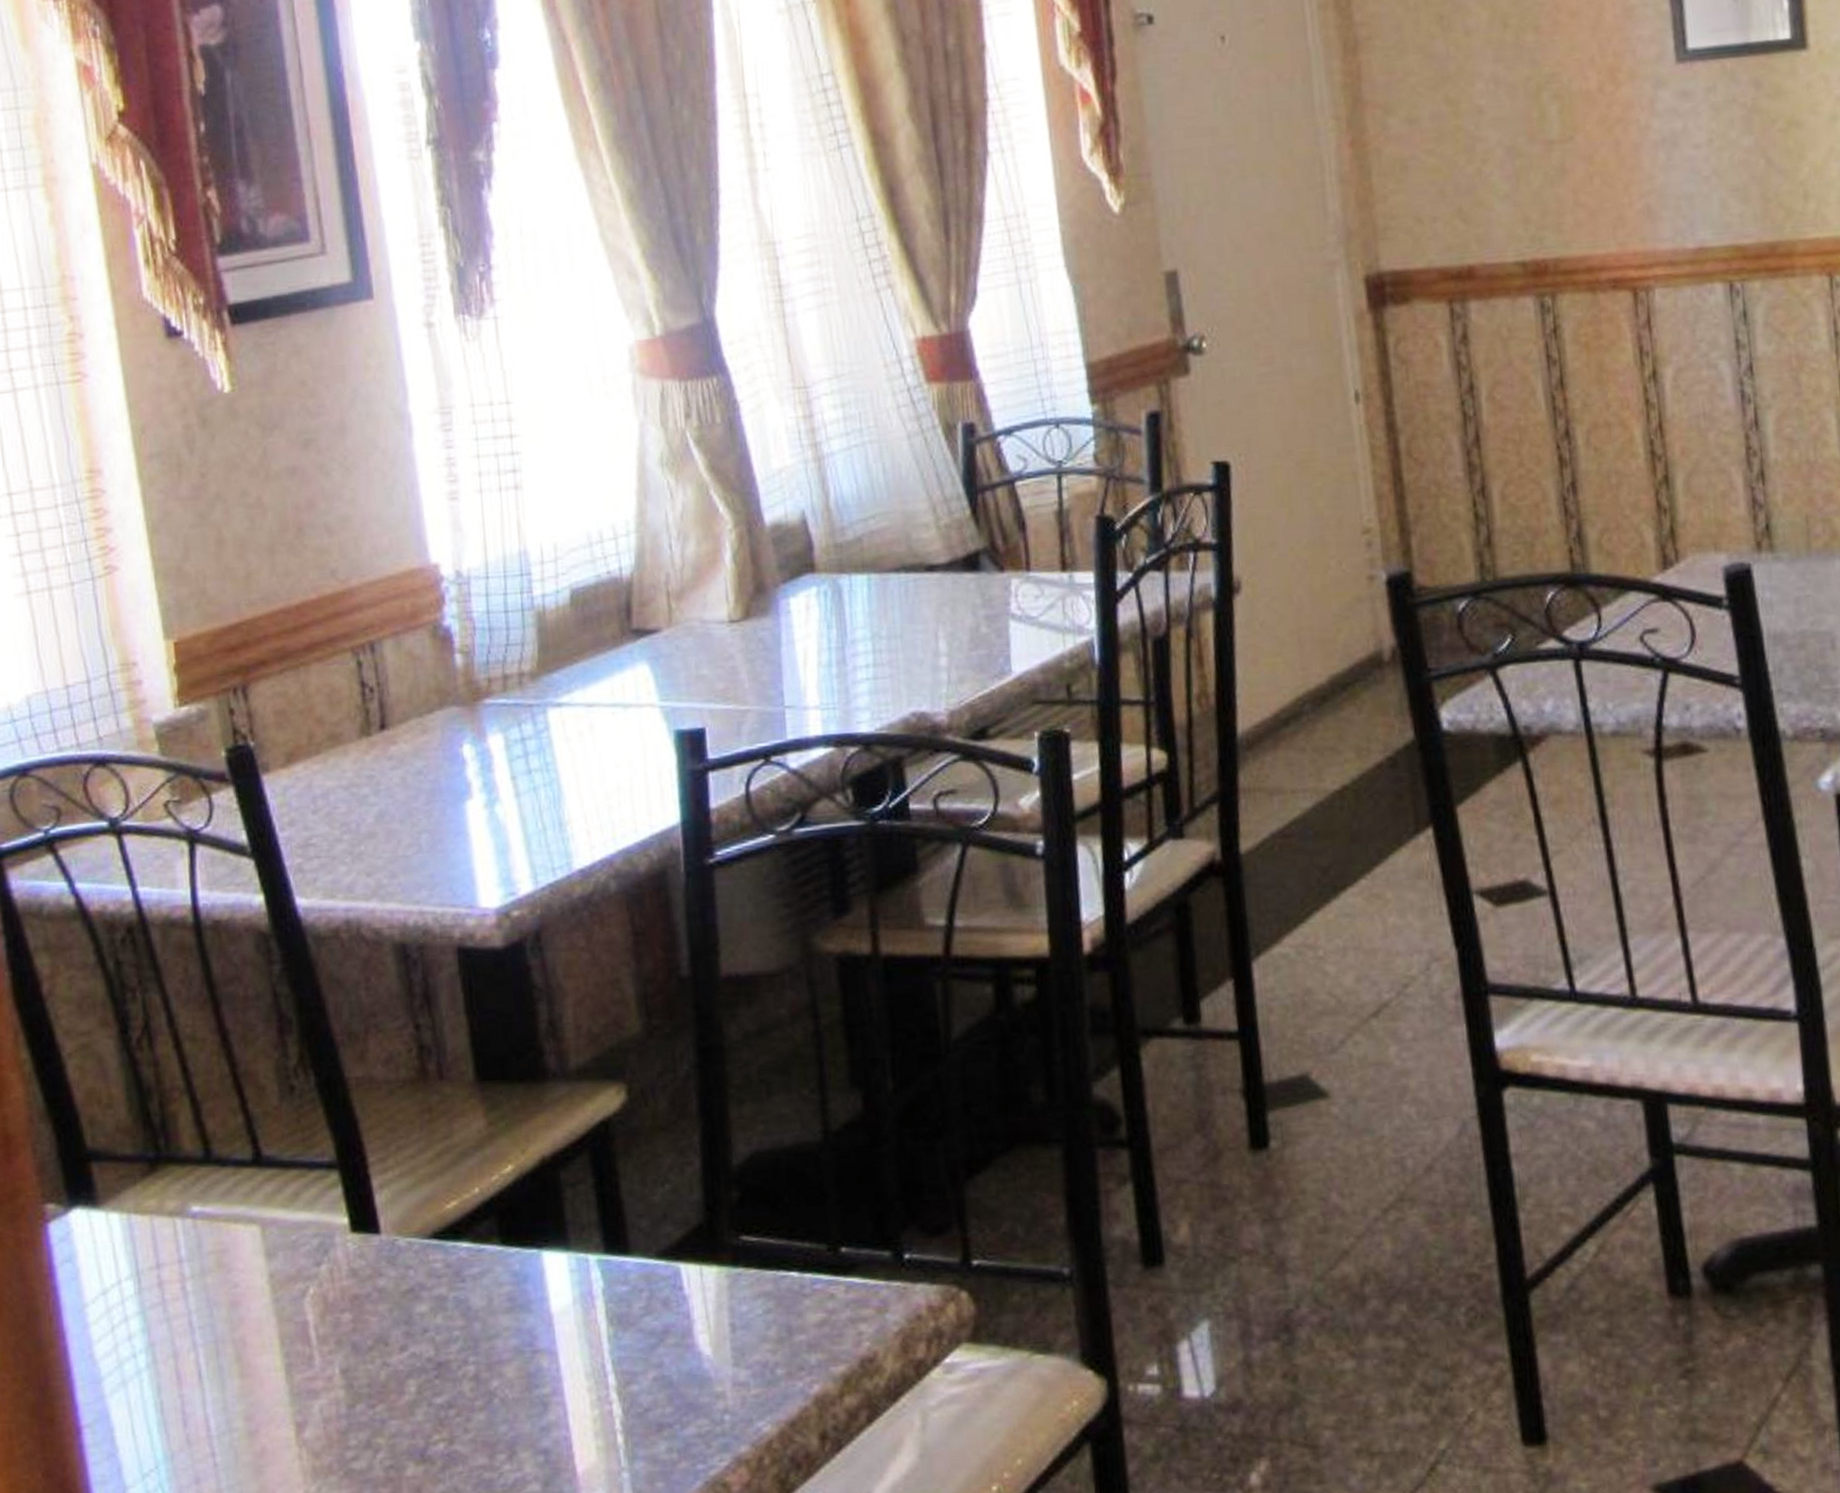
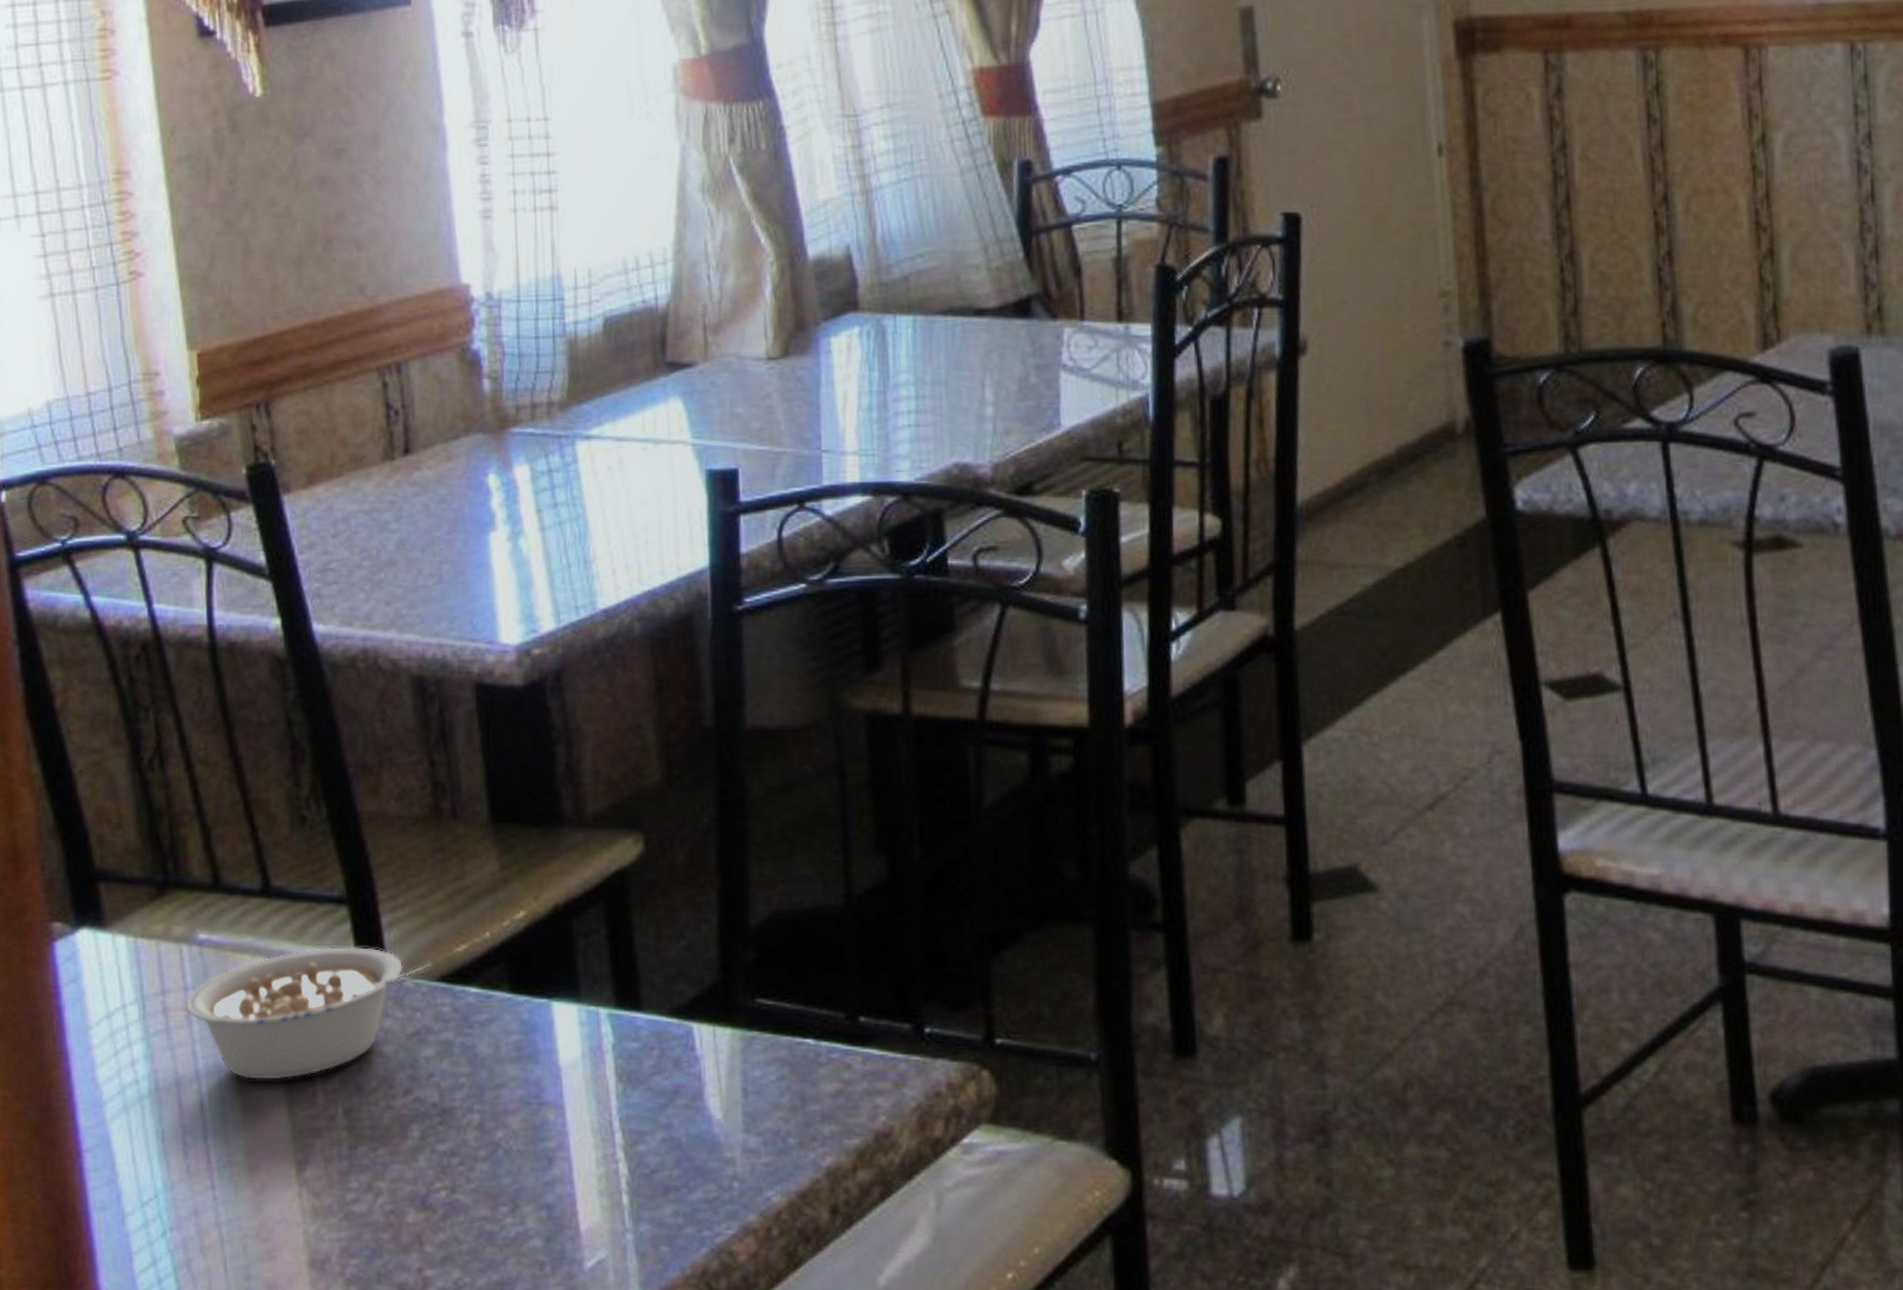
legume: none [180,1209,424,1347] -> present [185,946,433,1081]

